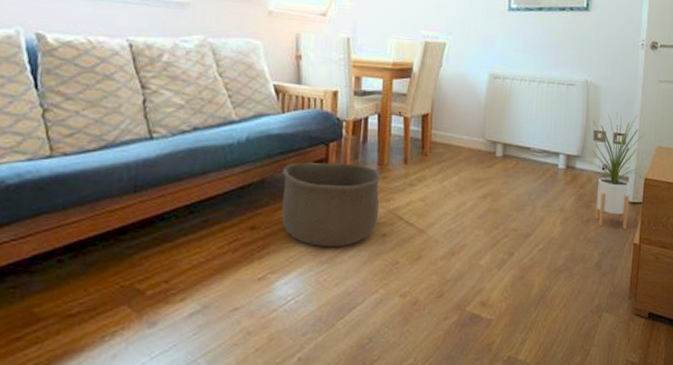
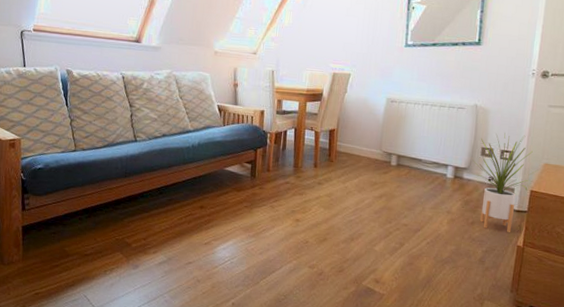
basket: present [281,162,380,248] -> none [222,162,296,226]

